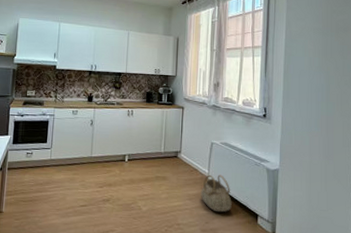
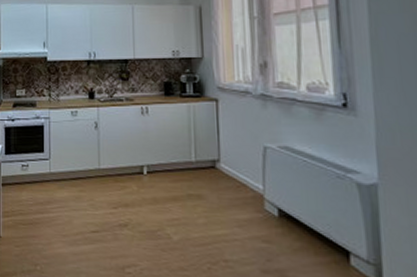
basket: present [201,174,232,213] -> none [255,192,305,247]

